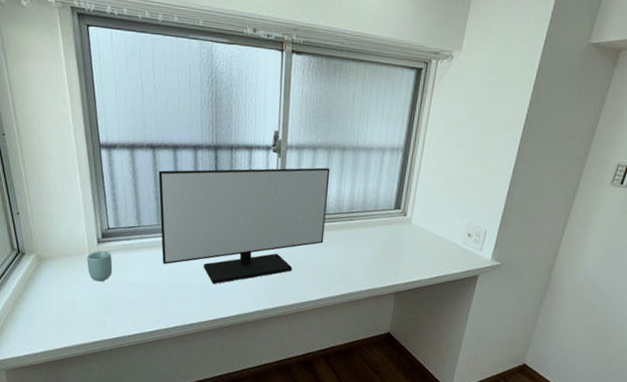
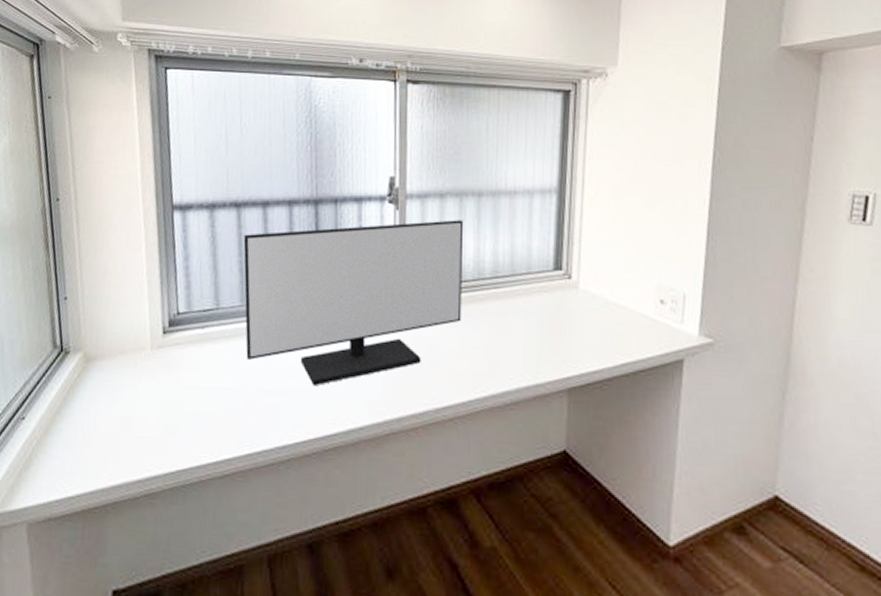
cup: present [87,250,113,282] -> none [147,343,181,388]

